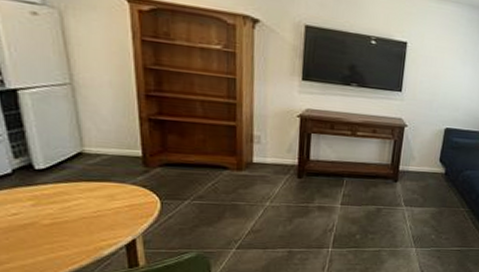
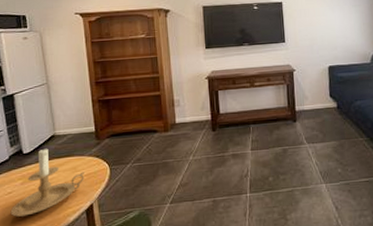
candle holder: none [16,165,125,243] -> present [10,147,84,217]

